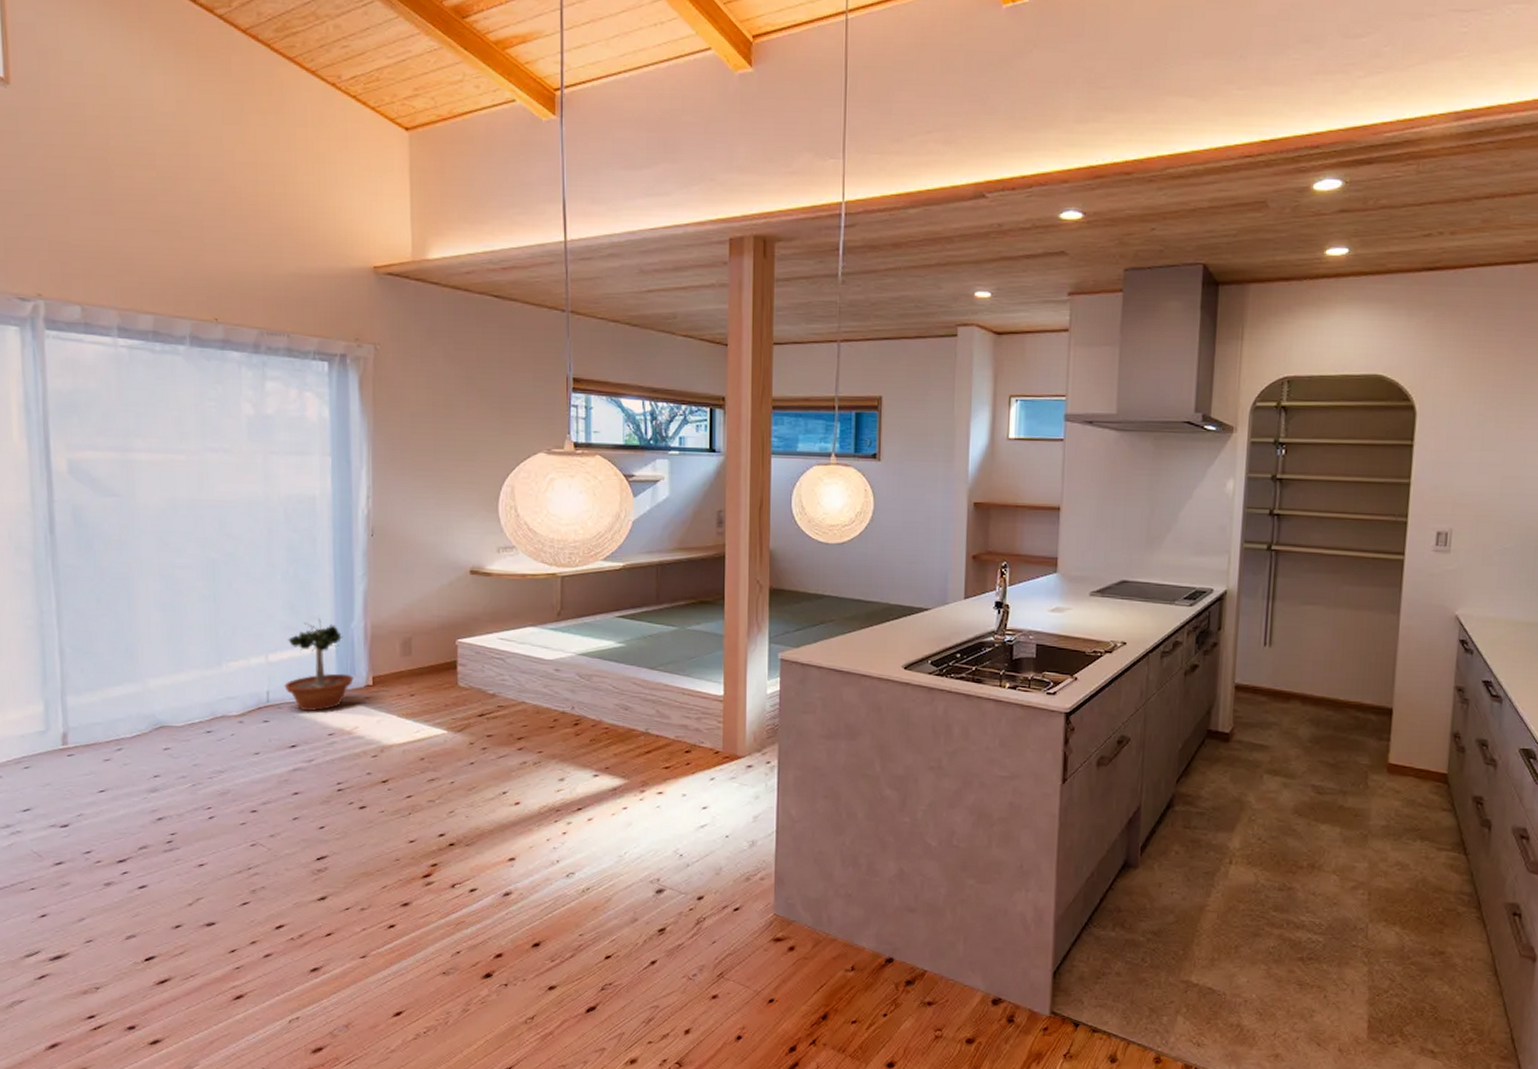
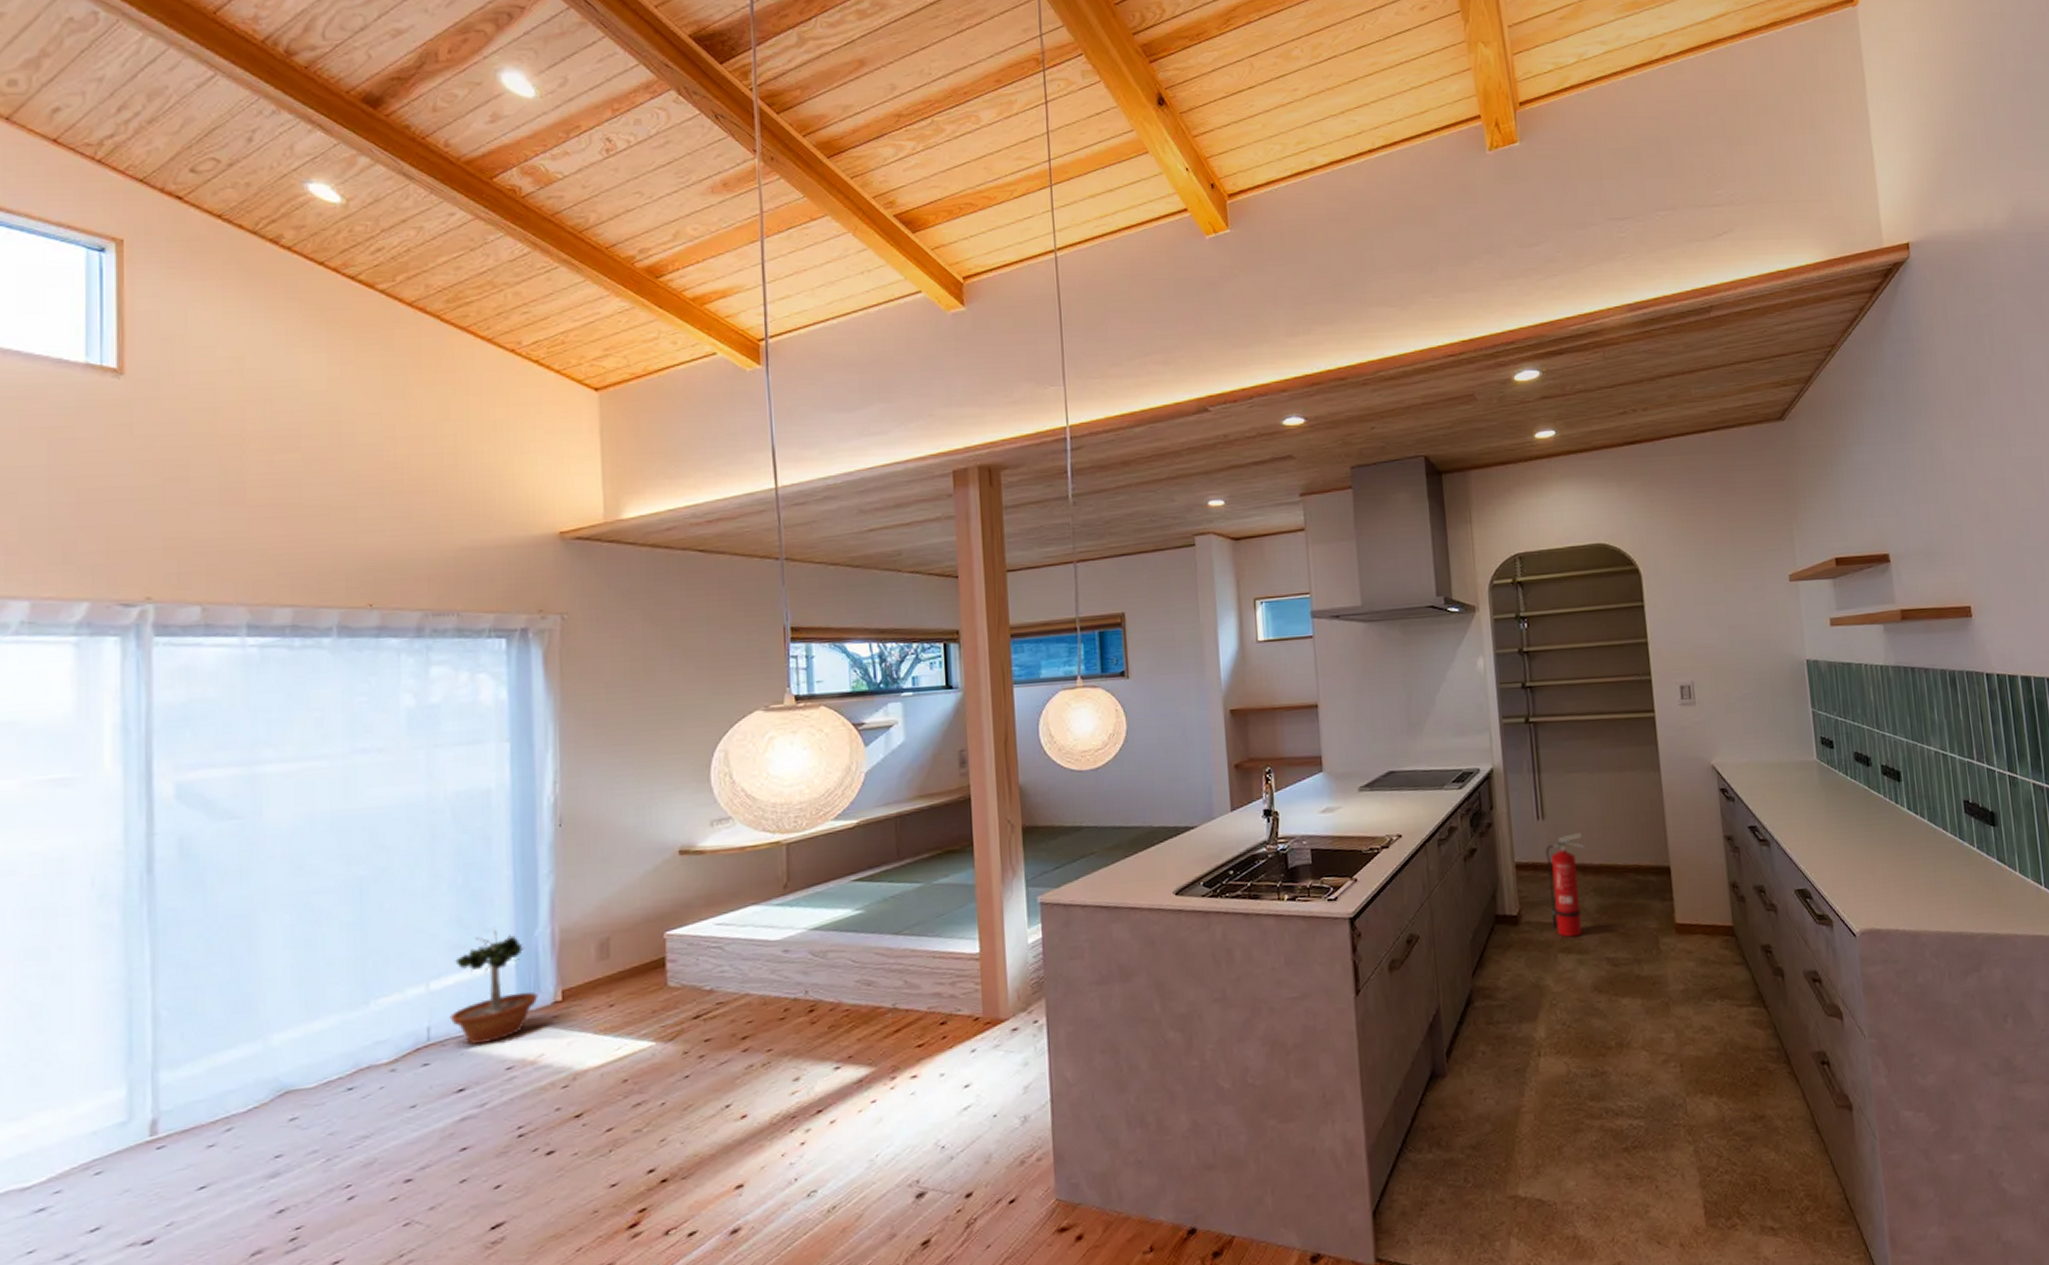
fire extinguisher: none [1262,663,1309,761] -> present [1546,833,1585,938]

